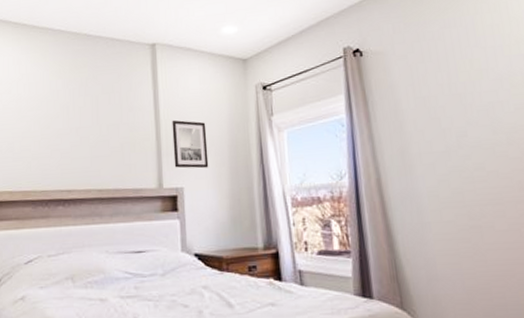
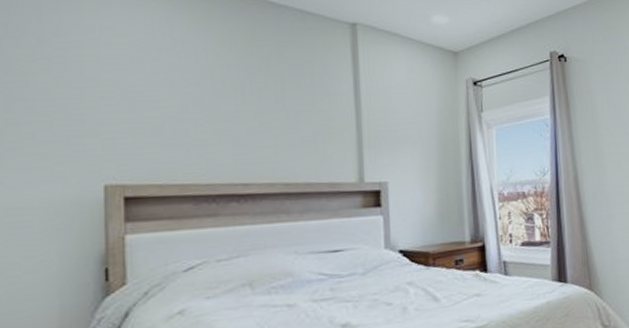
wall art: present [172,120,209,169] -> none [375,109,416,163]

